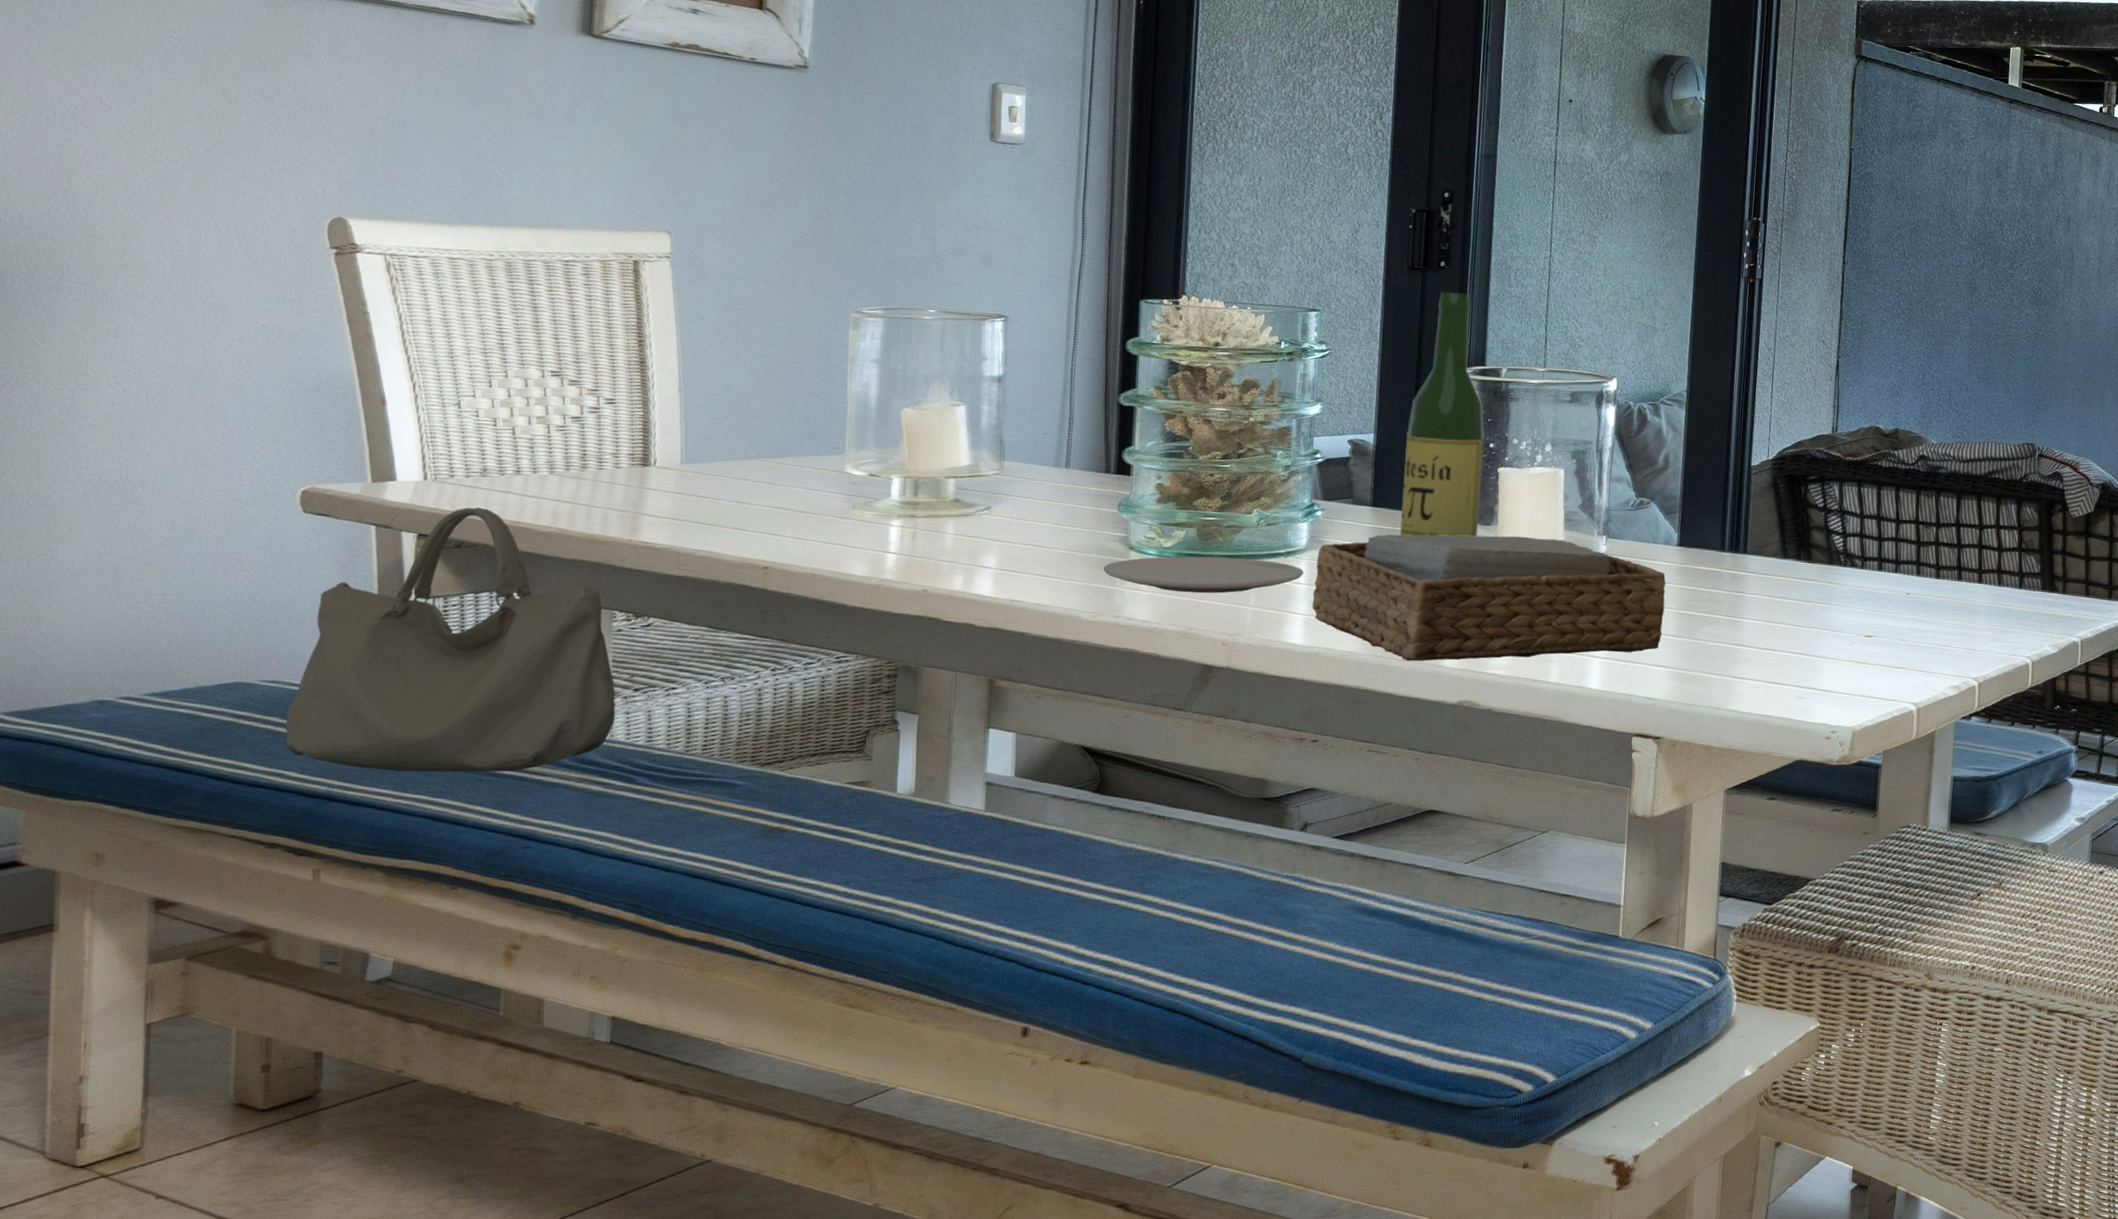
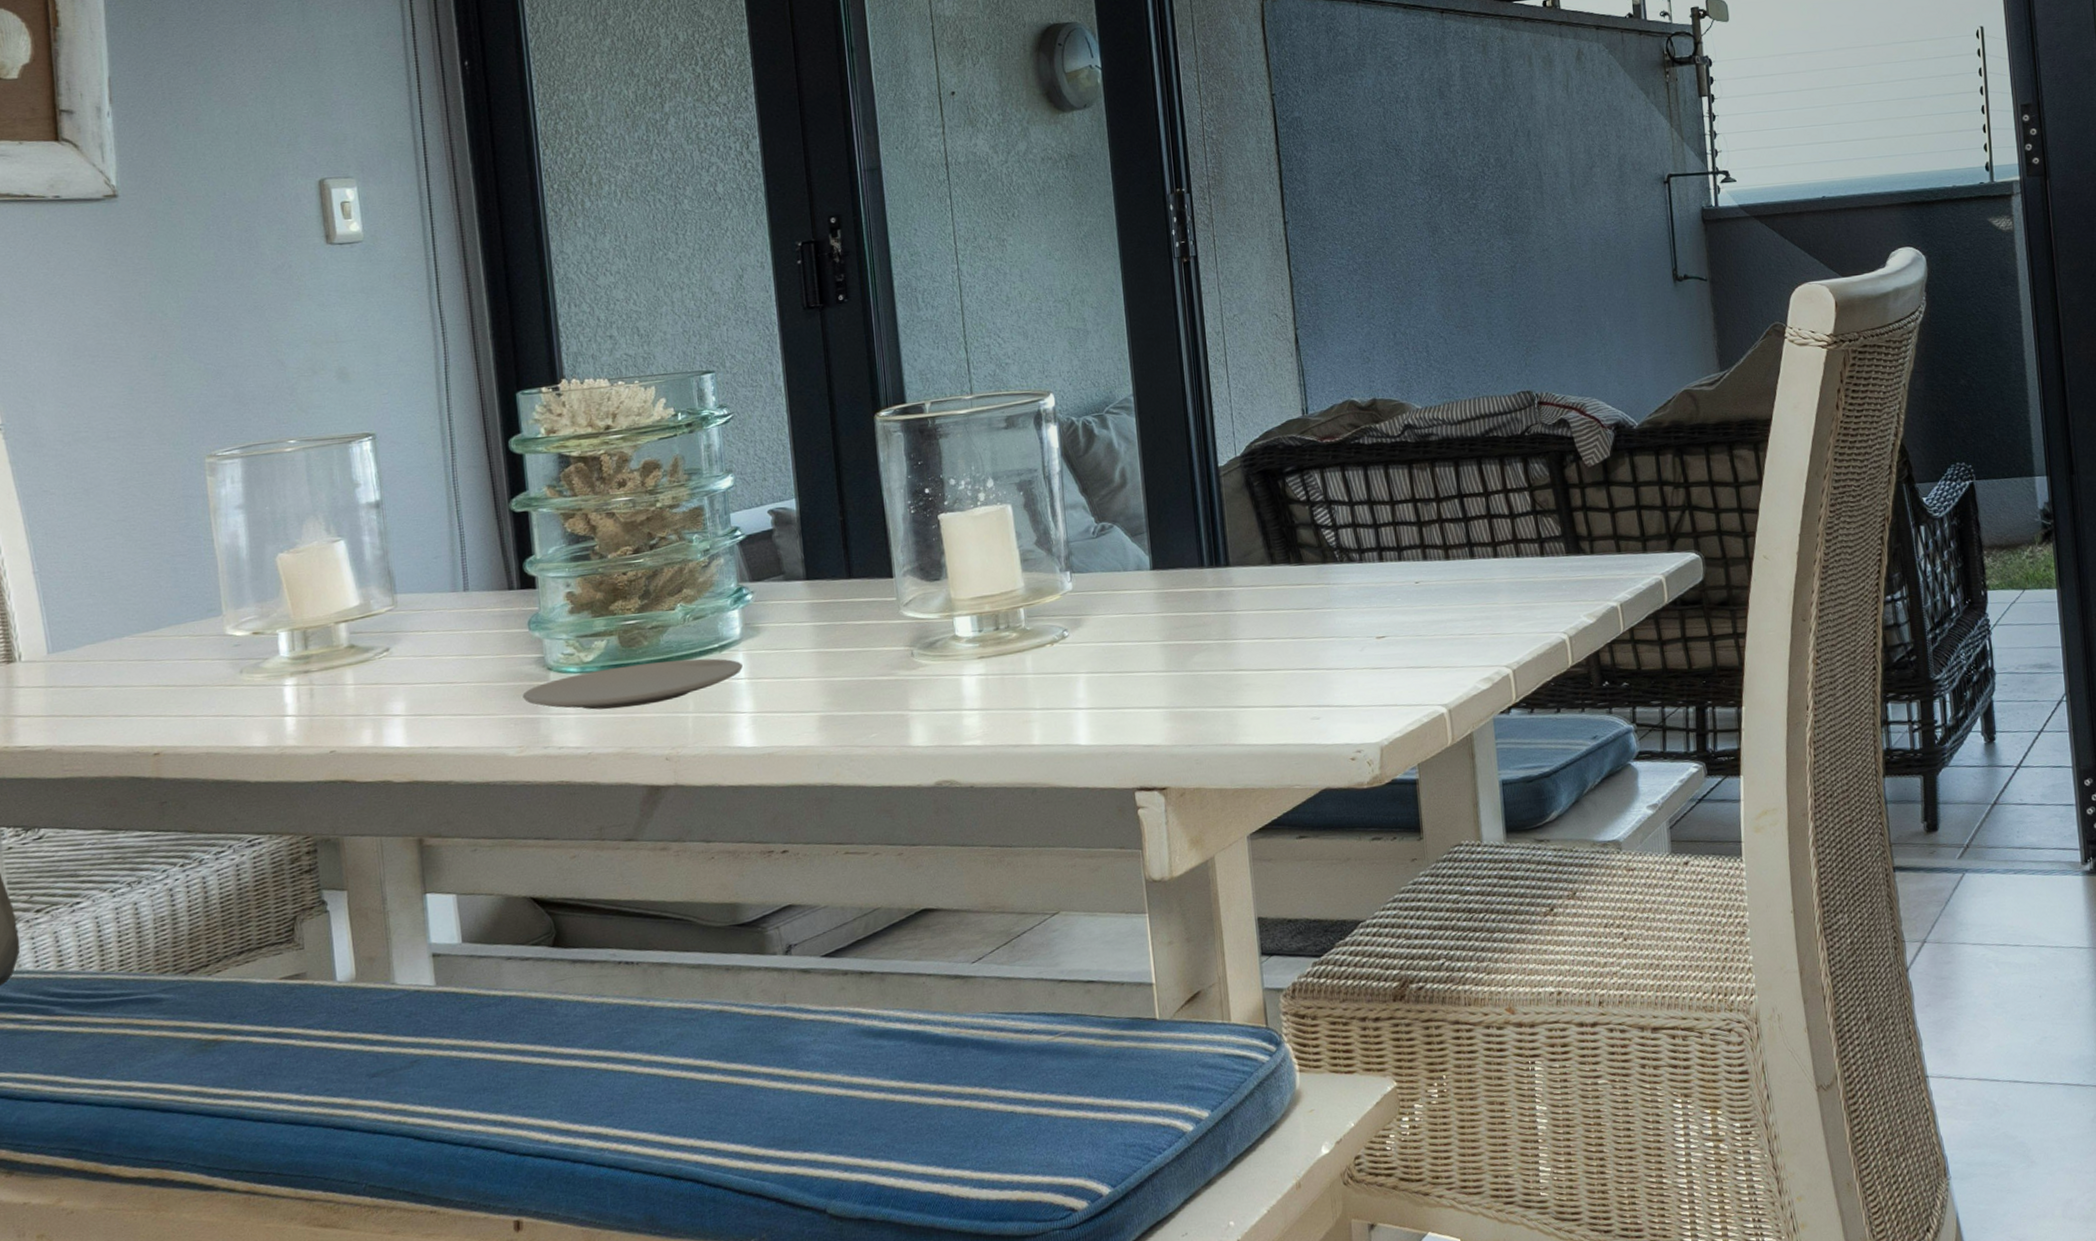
napkin holder: present [1312,534,1666,662] -> none [754,583,1150,747]
wine bottle: present [1400,292,1484,537] -> none [831,326,928,608]

